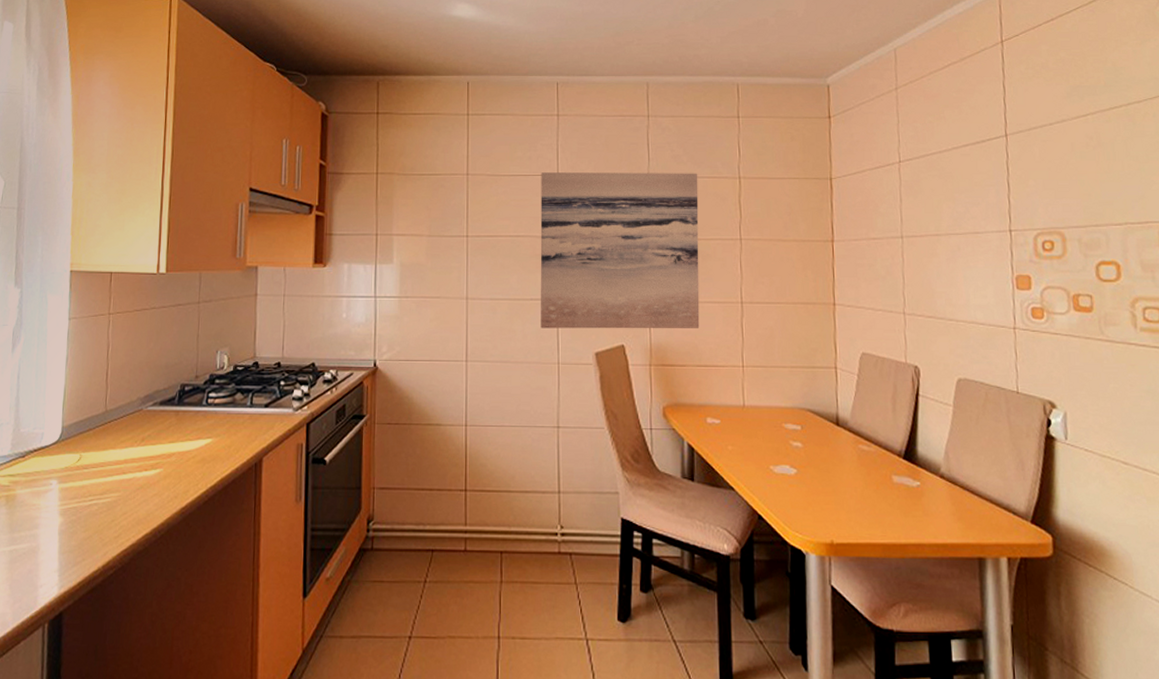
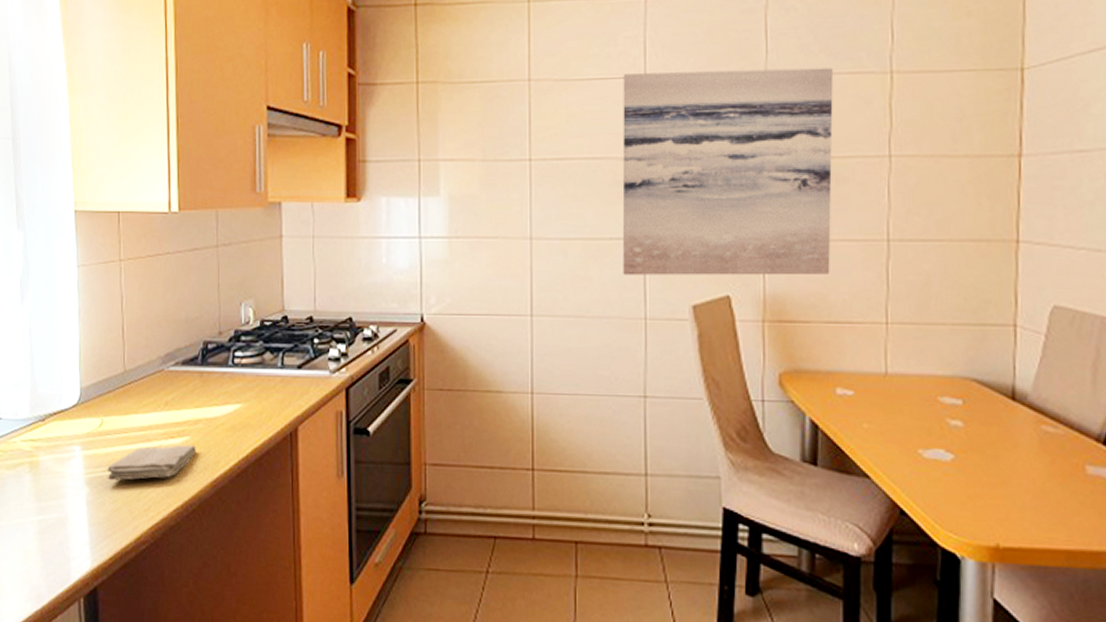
washcloth: none [81,476,168,510] -> present [107,445,196,480]

